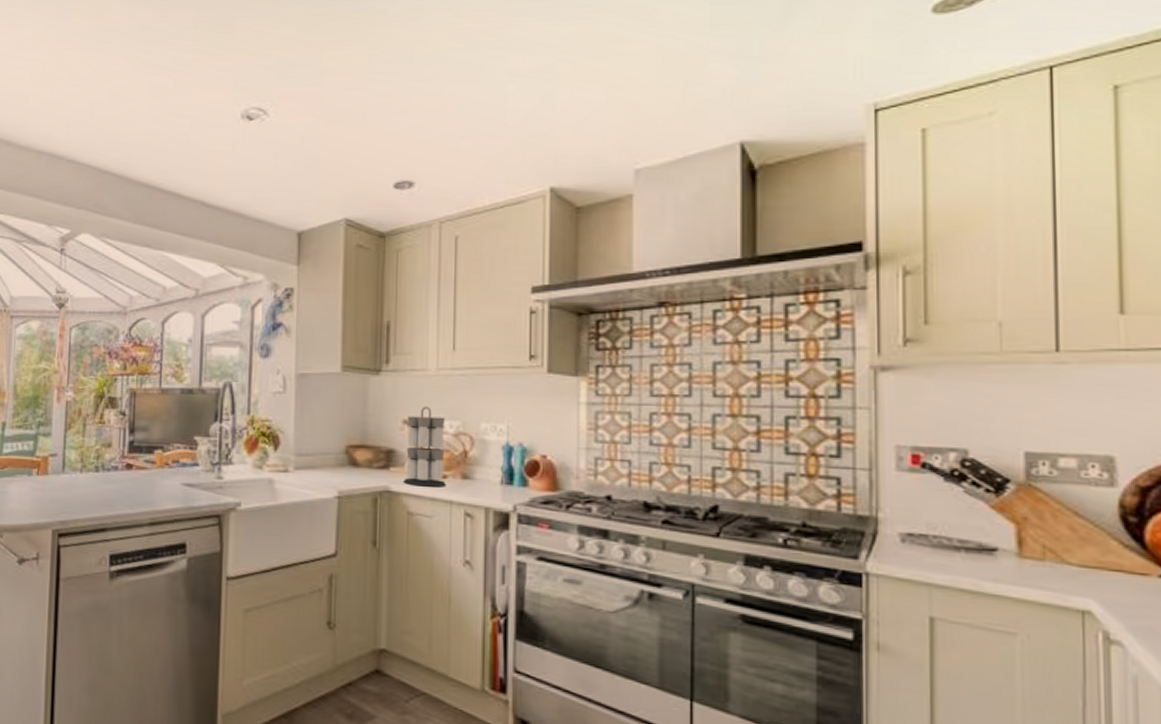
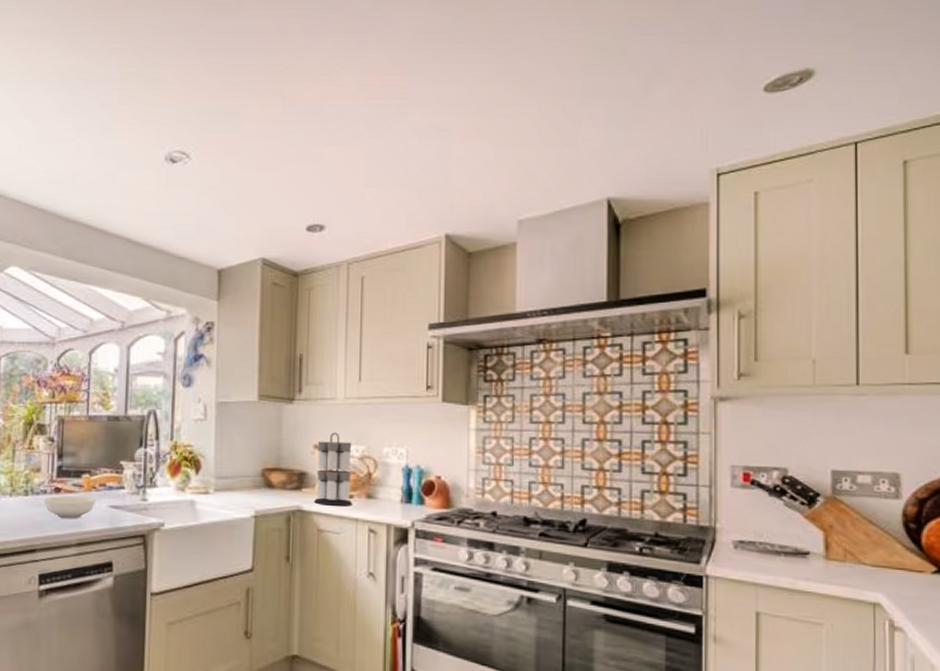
bowl: none [115,472,170,497] -> present [44,496,97,519]

